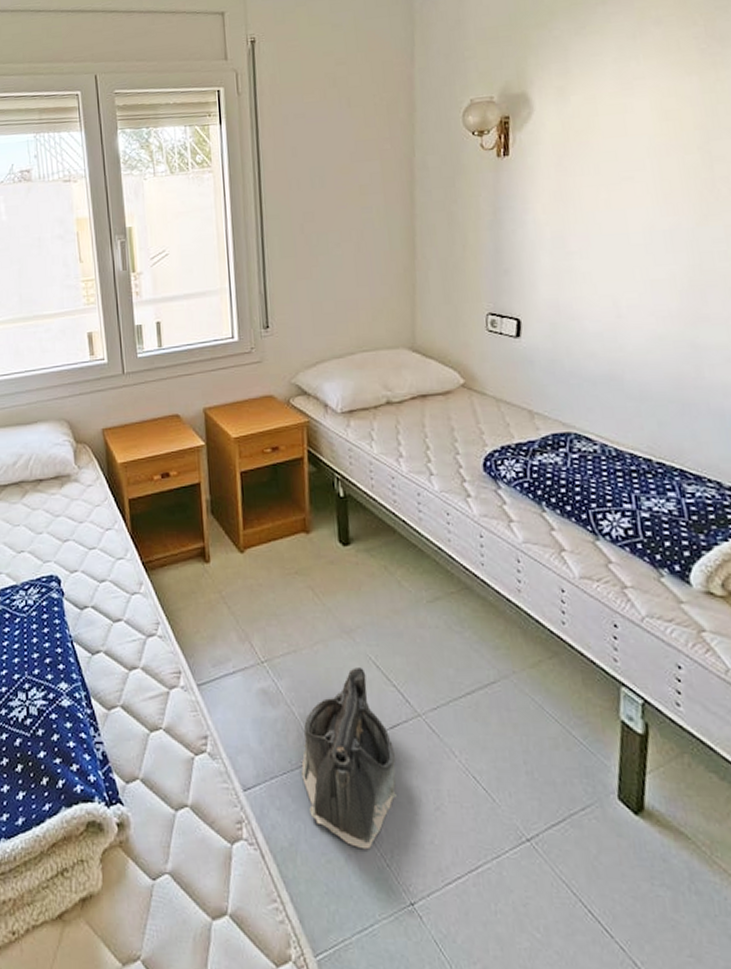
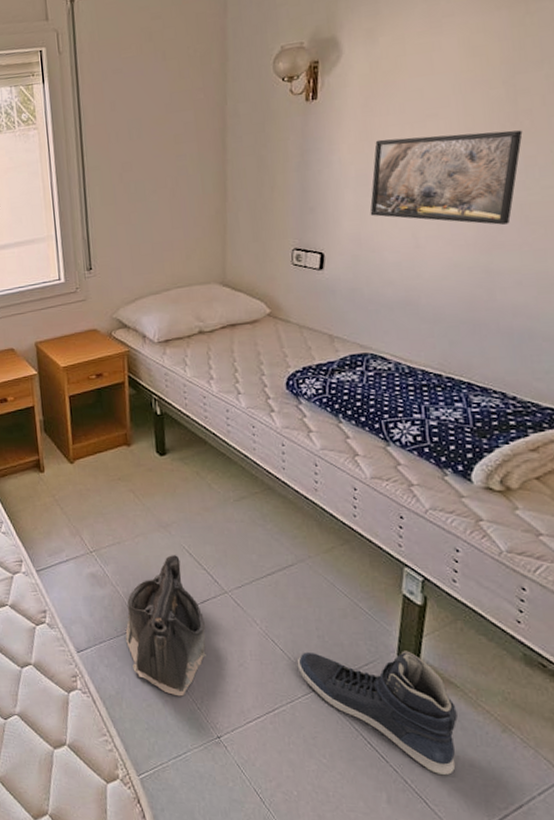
sneaker: none [502,791,693,956] -> present [297,651,458,776]
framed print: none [567,197,721,296] -> present [370,130,523,225]

